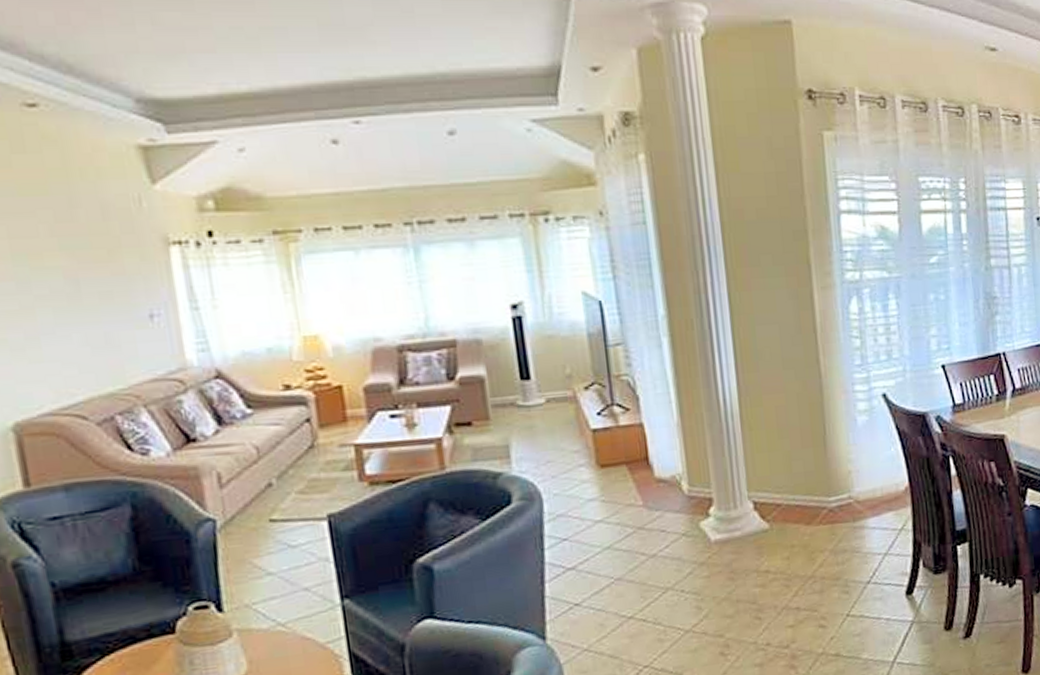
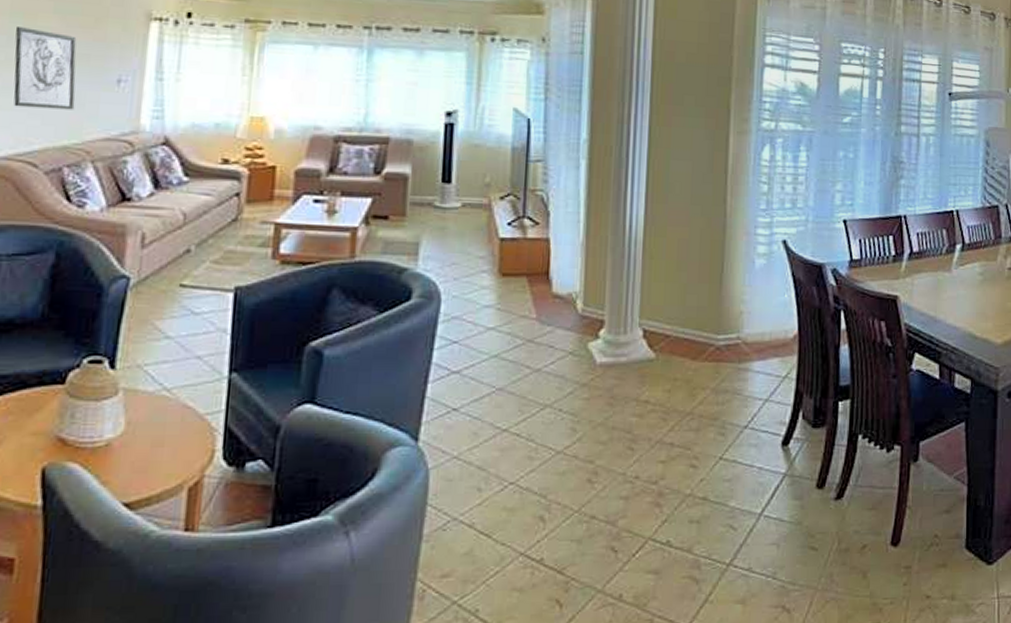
wall art: none [23,270,111,358] -> present [14,27,77,110]

